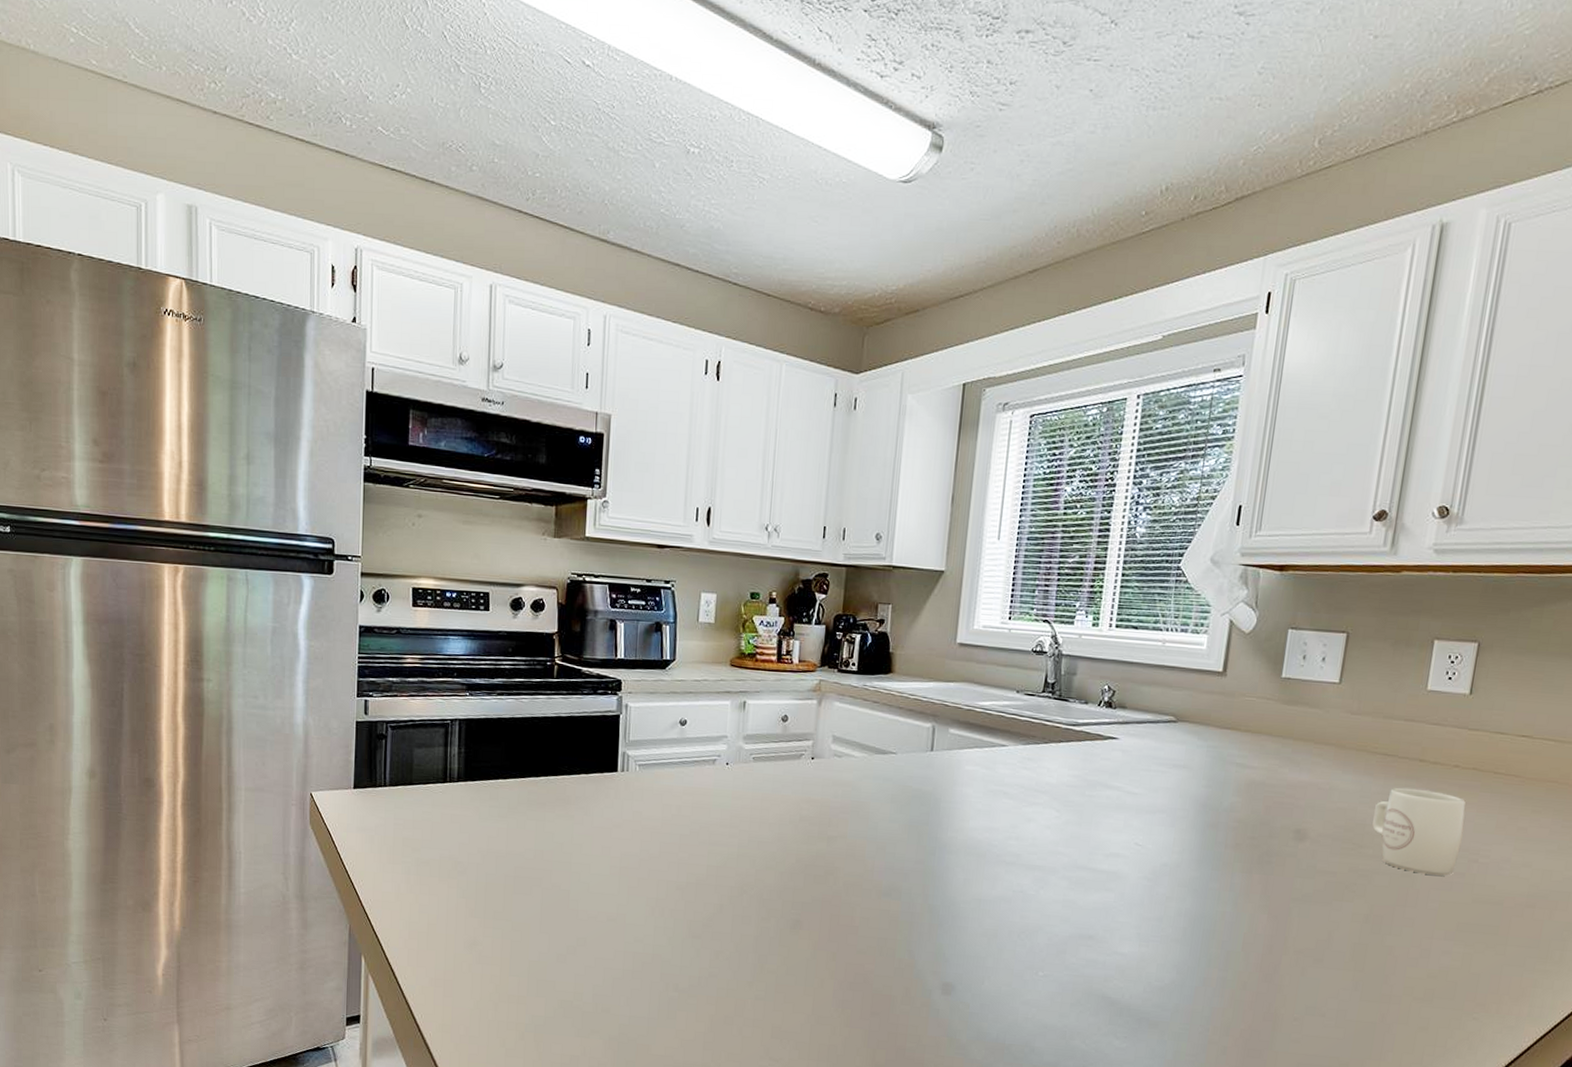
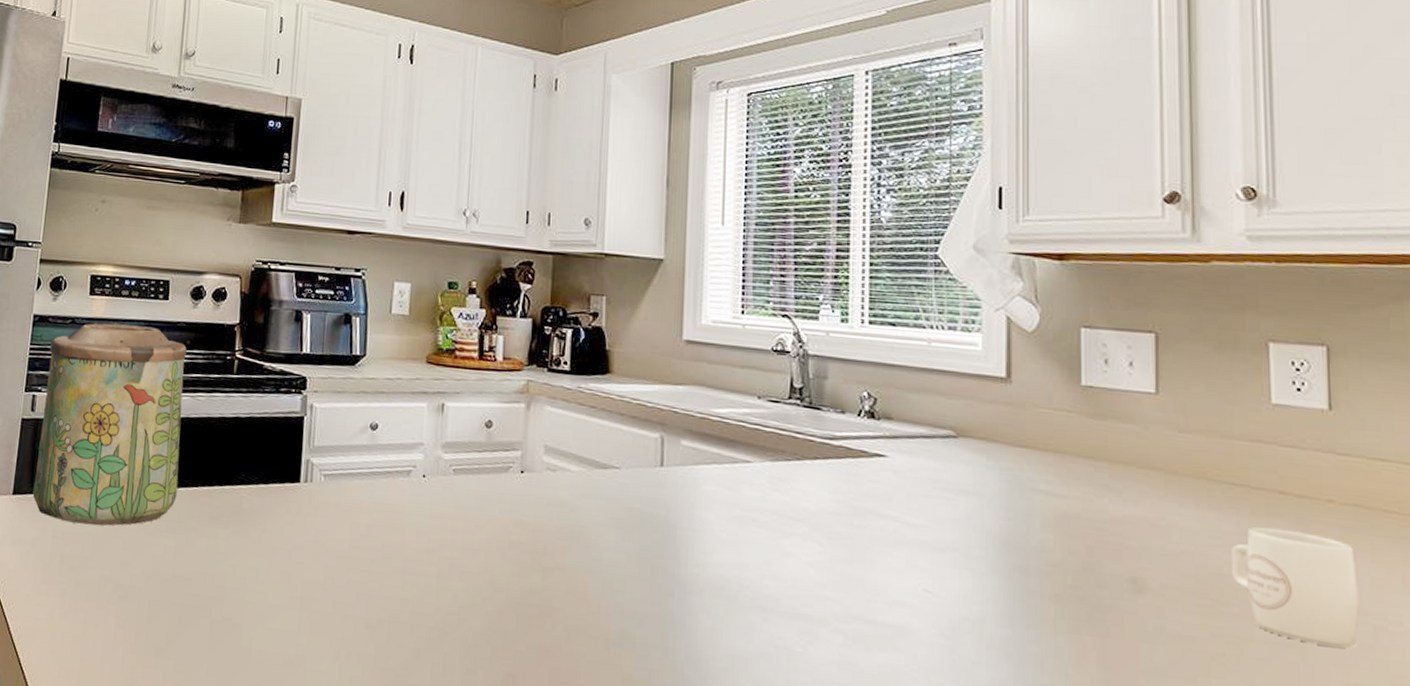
canister: none [372,633,509,813] -> present [32,323,187,526]

